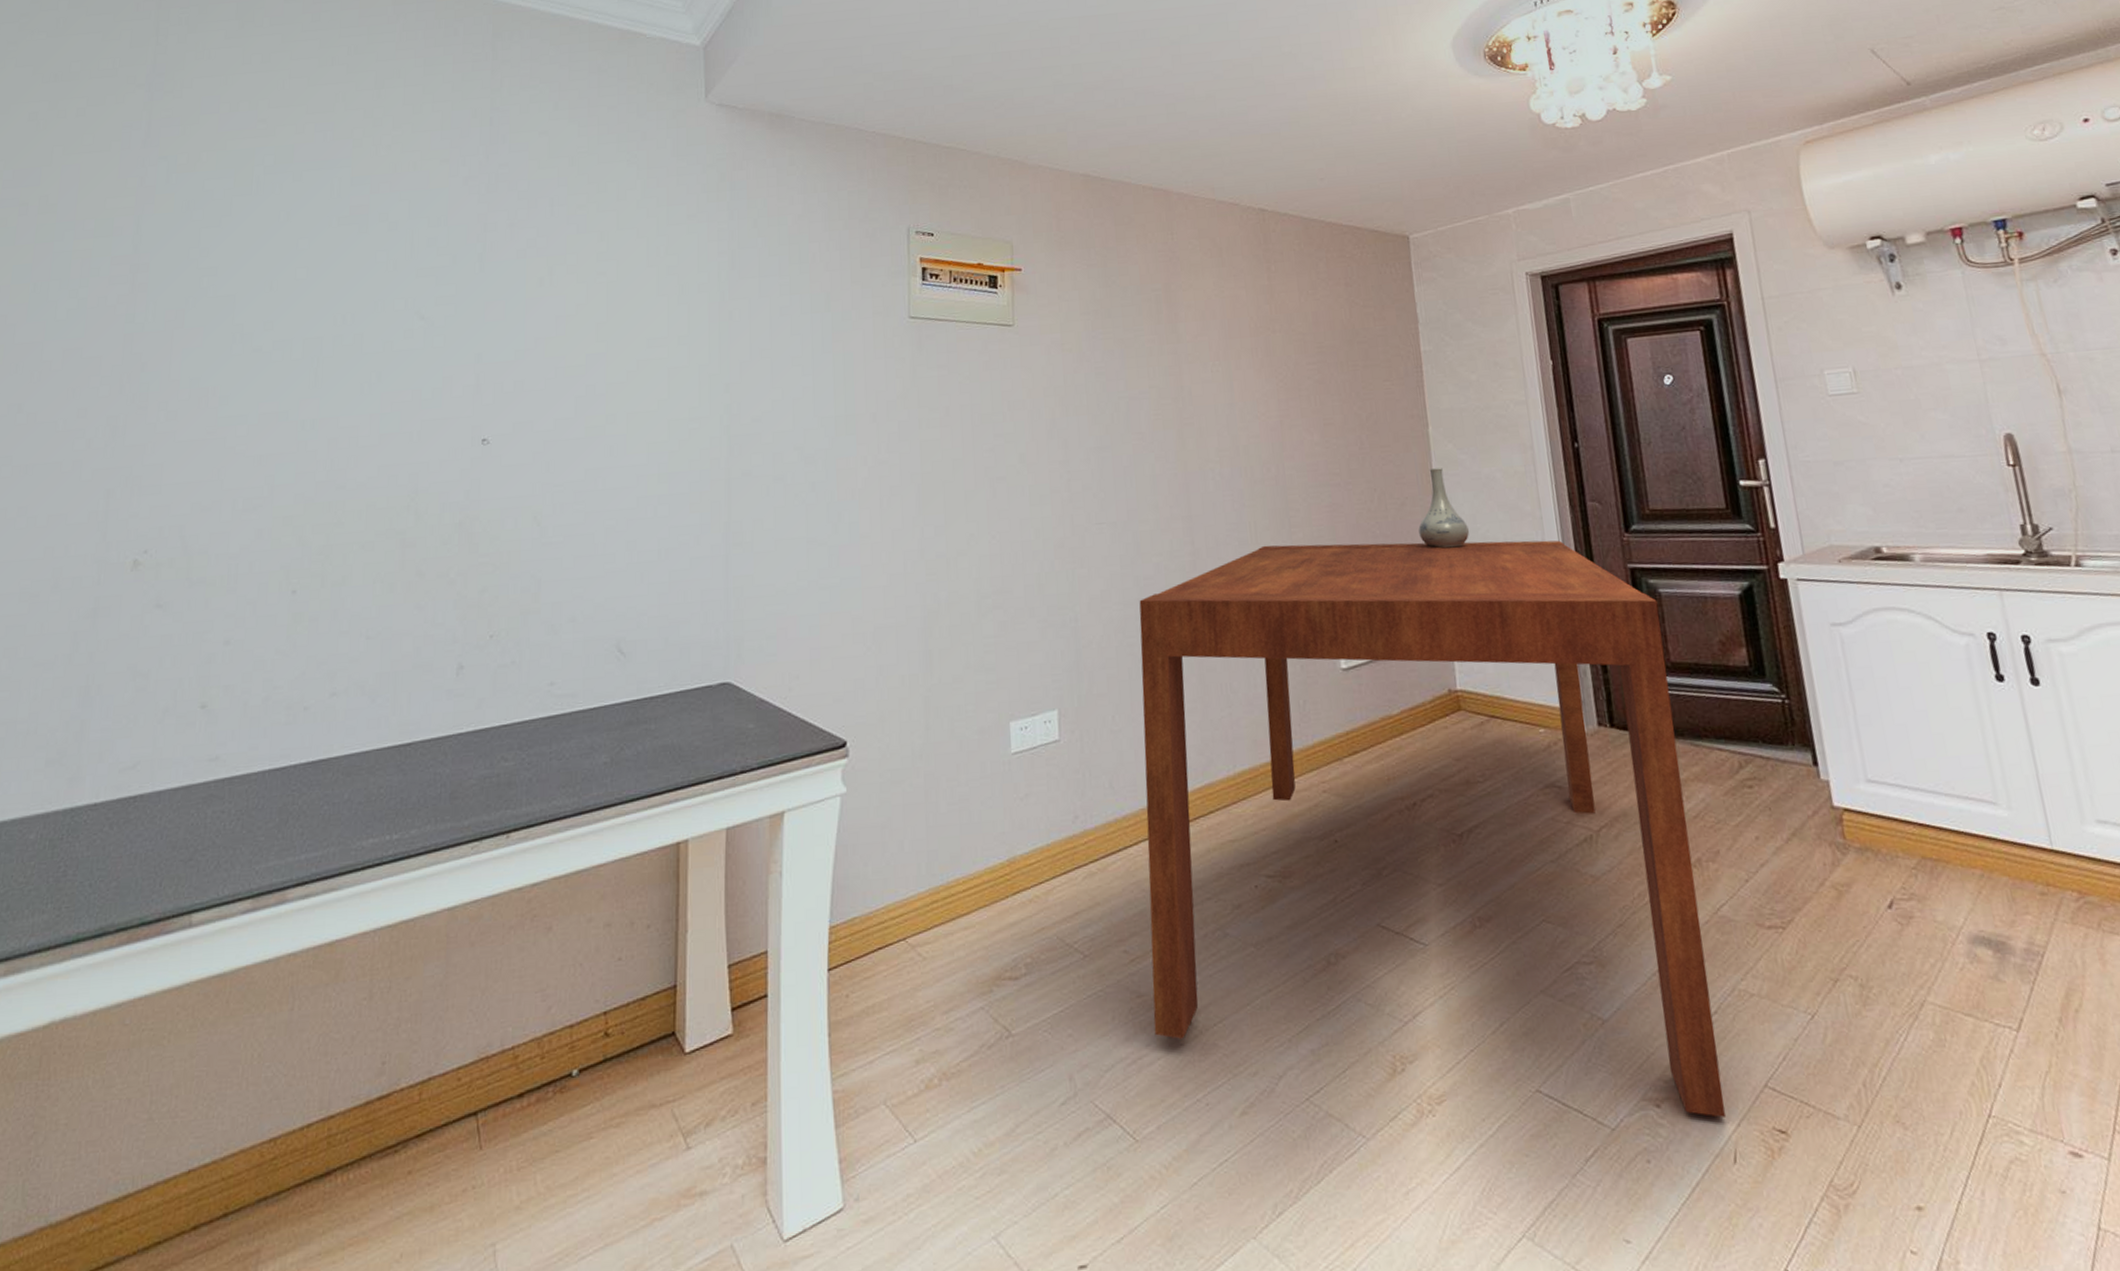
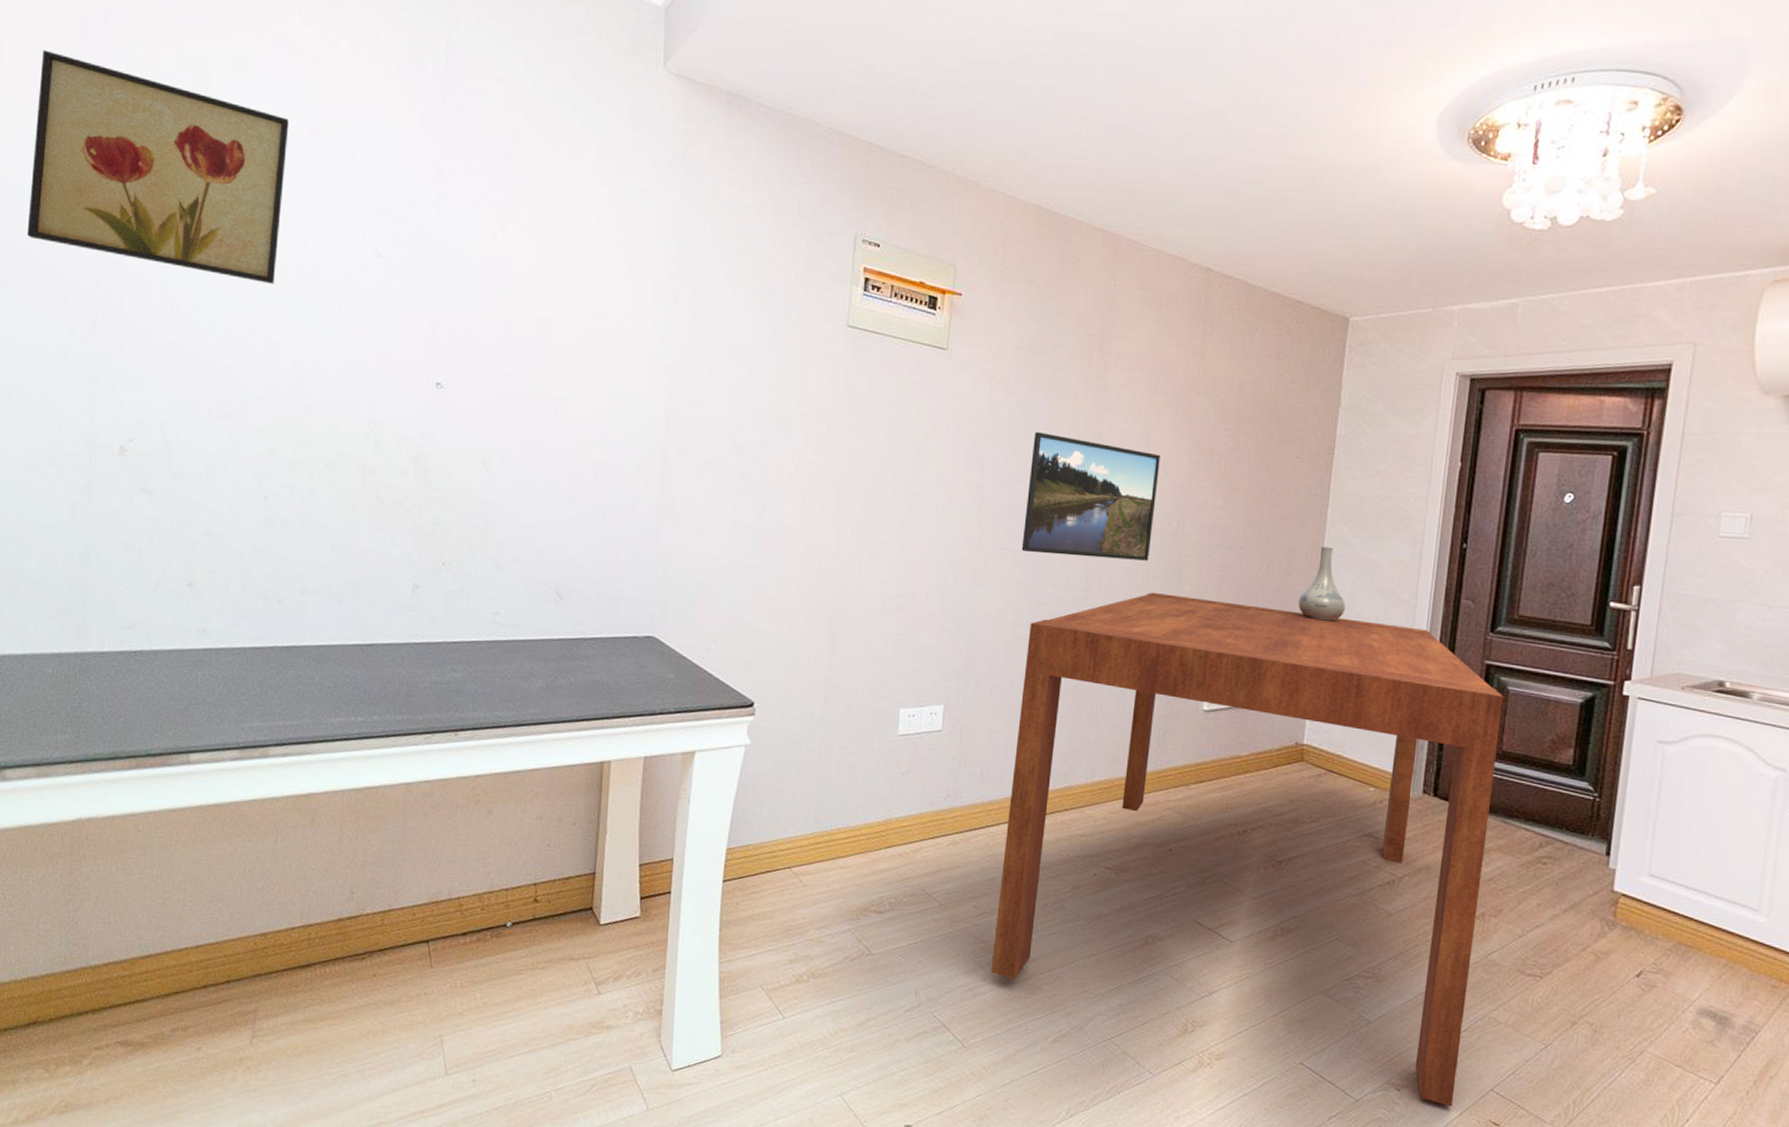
wall art: none [49,169,330,364] -> present [27,50,289,284]
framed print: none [1114,394,1254,523] -> present [1021,432,1161,561]

